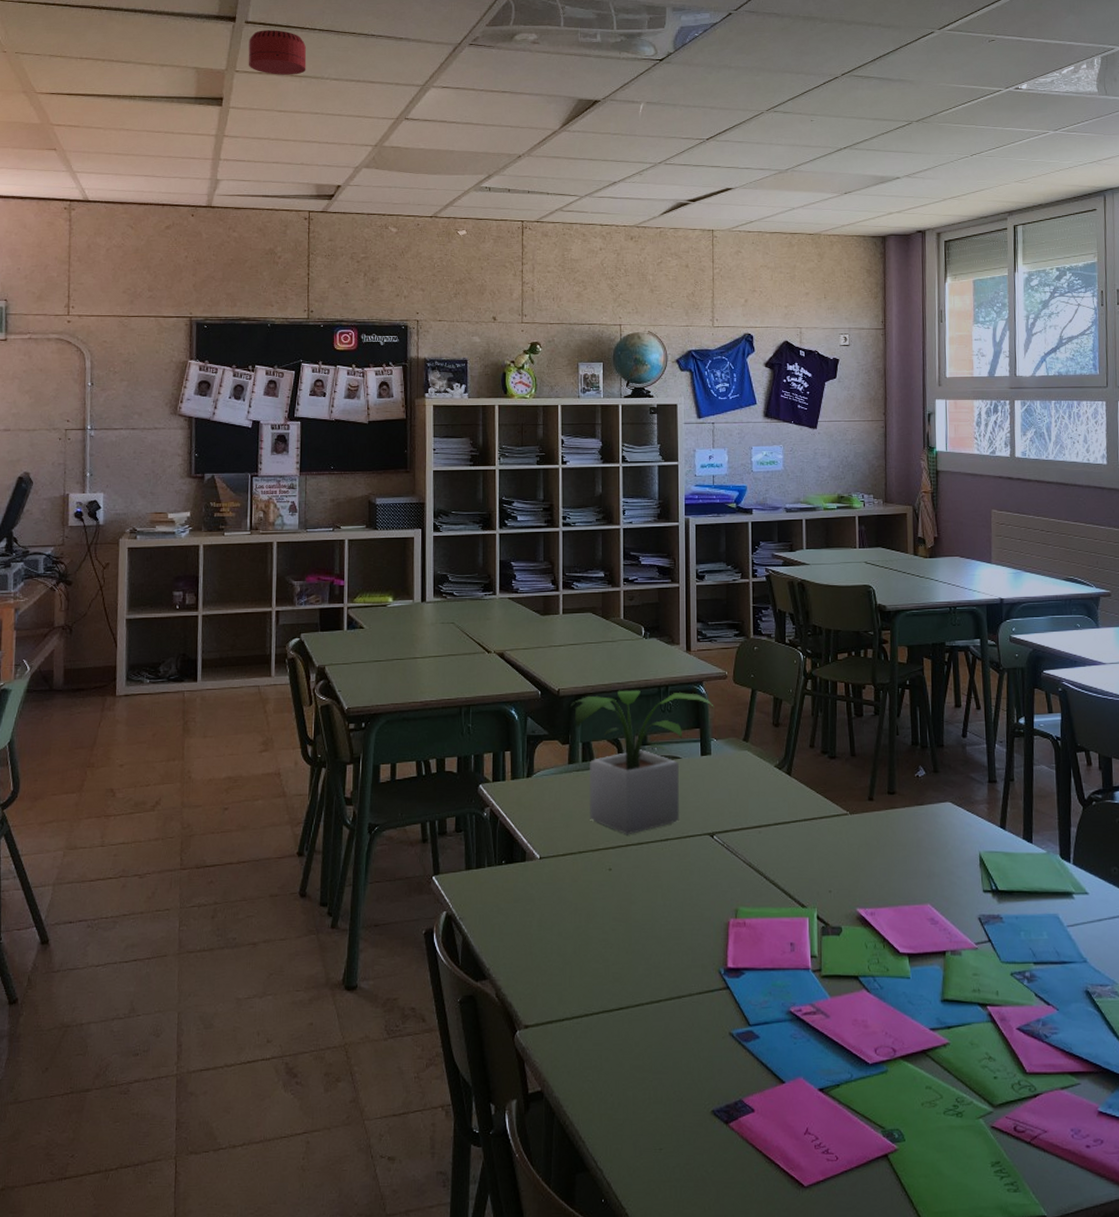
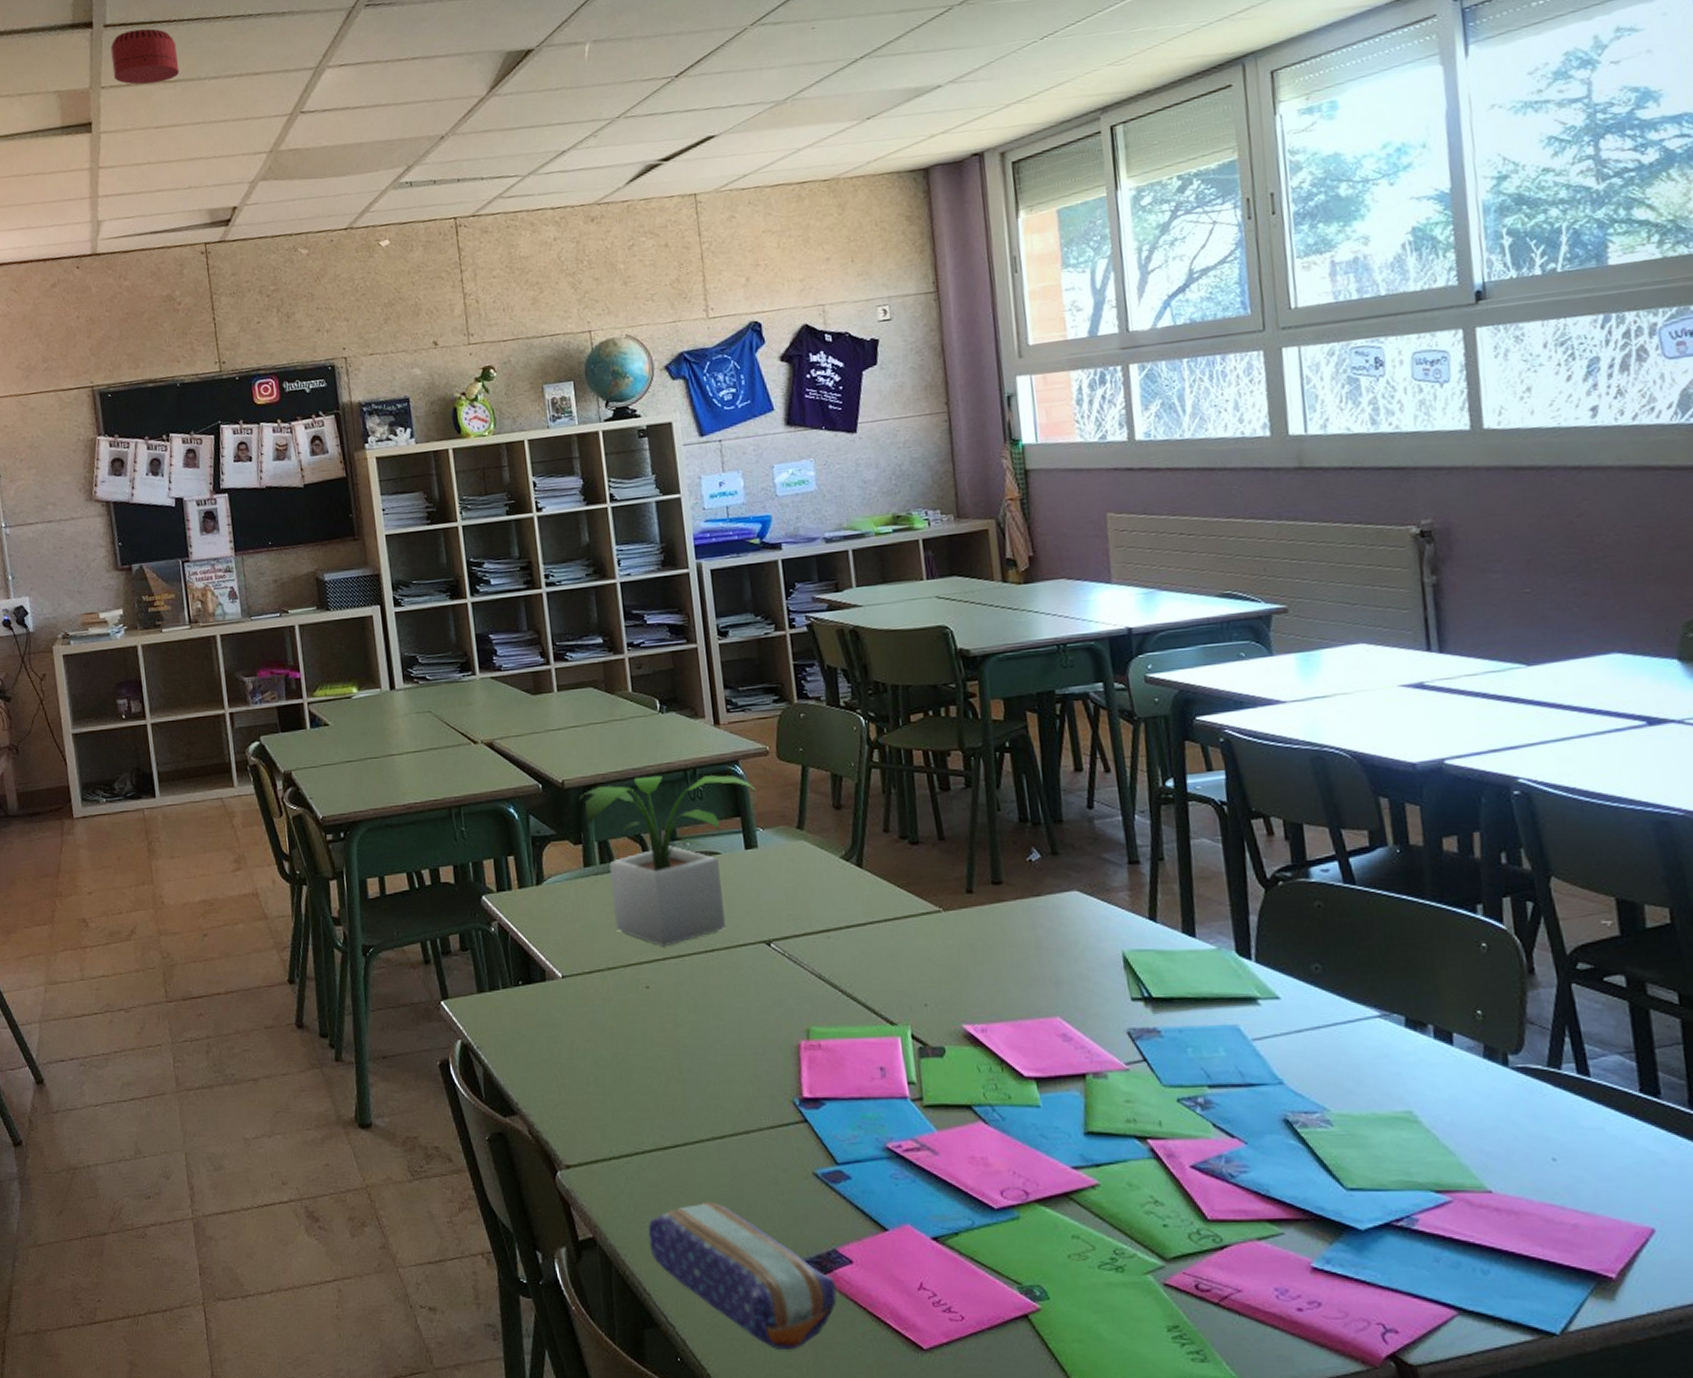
pencil case: none [588,1058,739,1189] -> present [648,1201,837,1349]

